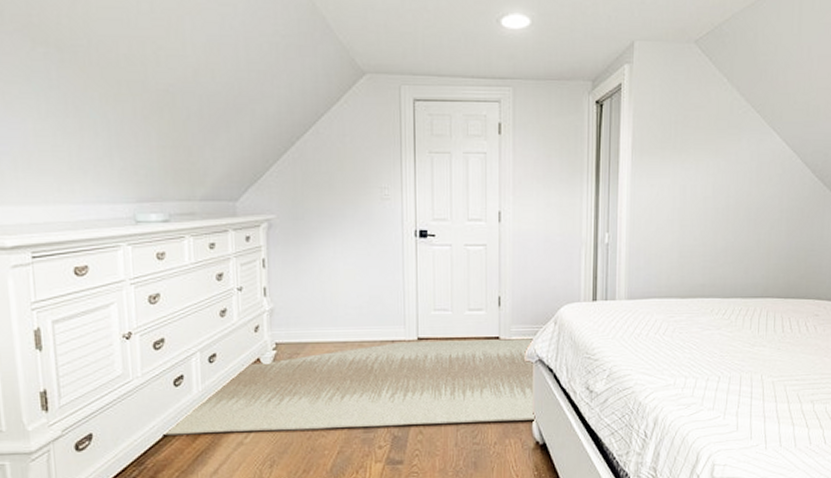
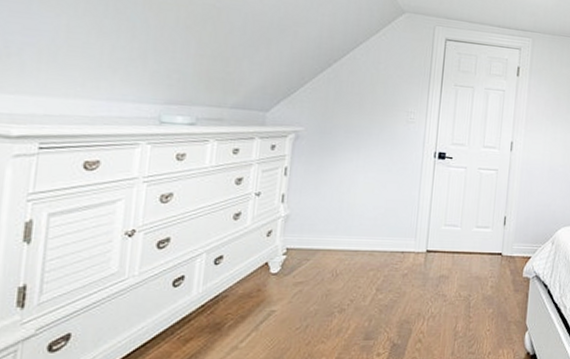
rug: present [163,338,534,436] -> none [151,253,531,338]

